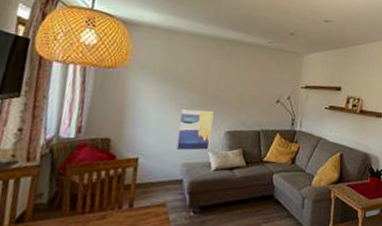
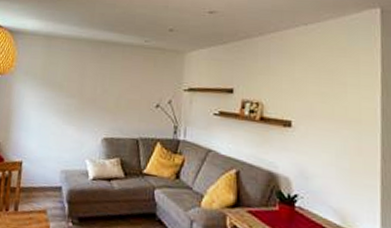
wall art: present [176,109,214,151] -> none [56,114,91,158]

